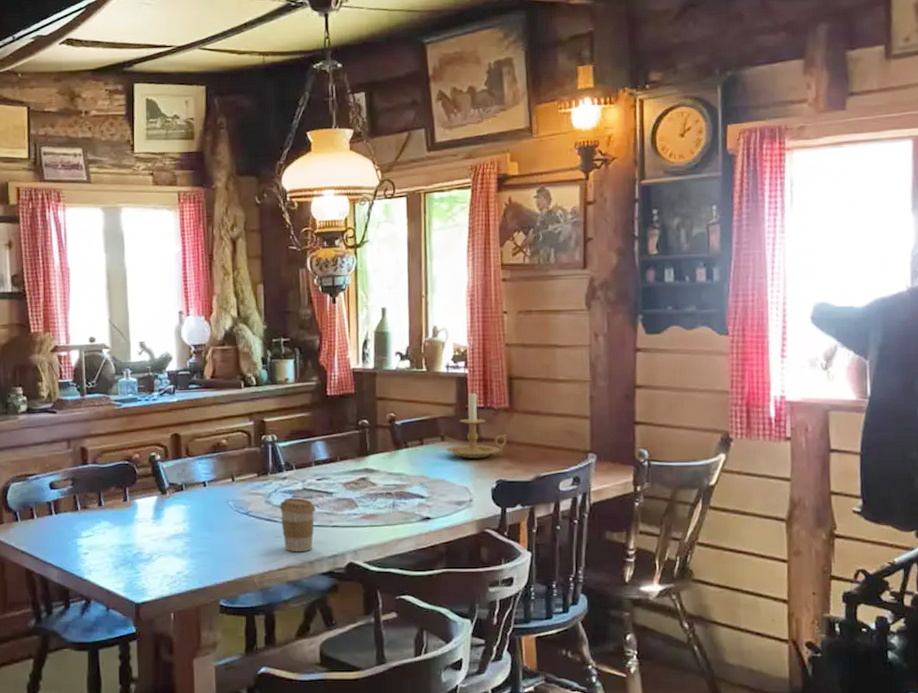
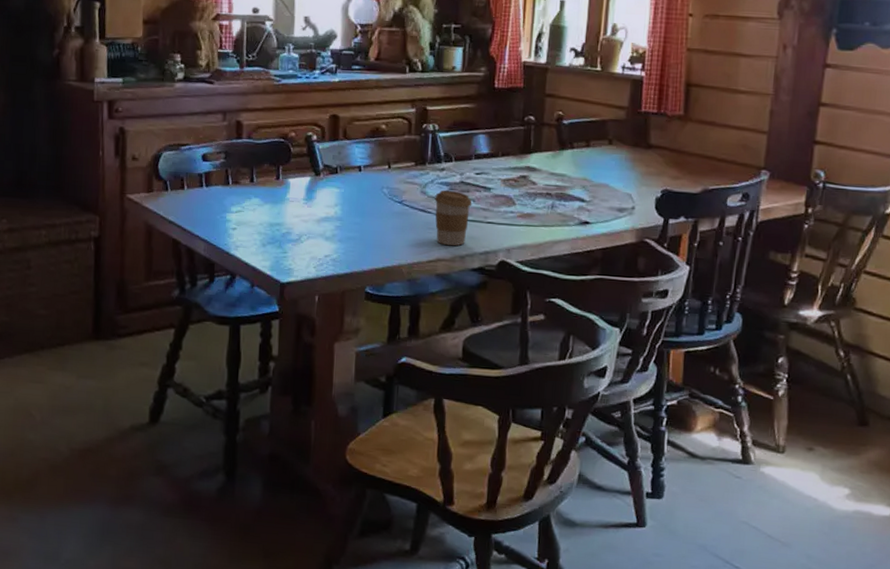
candle holder: present [445,390,507,459] -> none [612,94,679,166]

